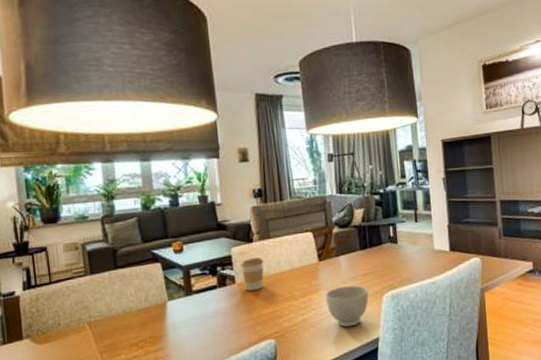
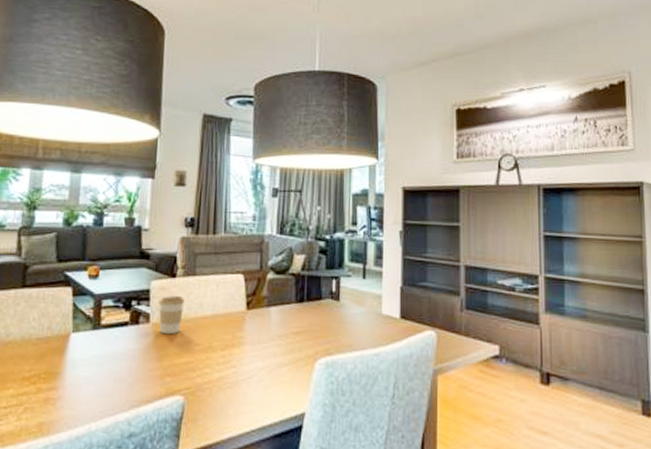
bowl: present [326,285,369,327] -> none [249,343,299,395]

